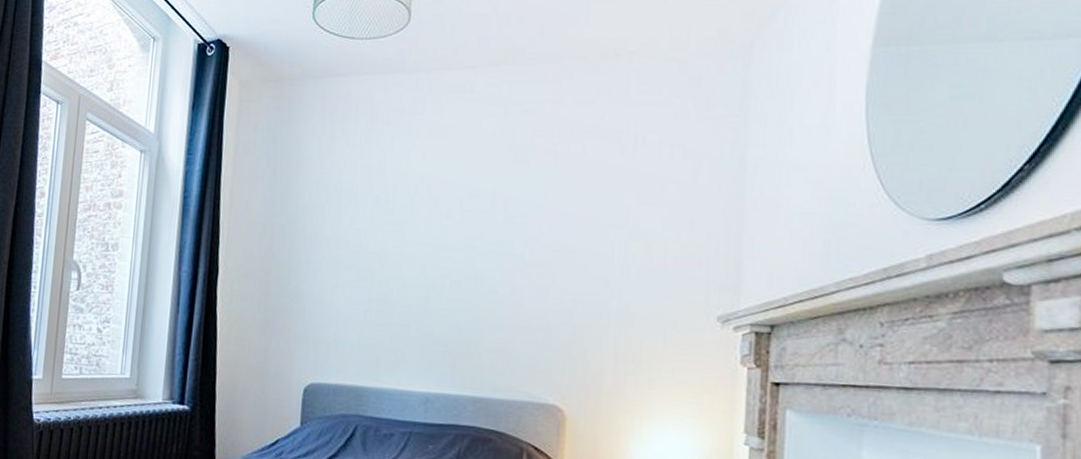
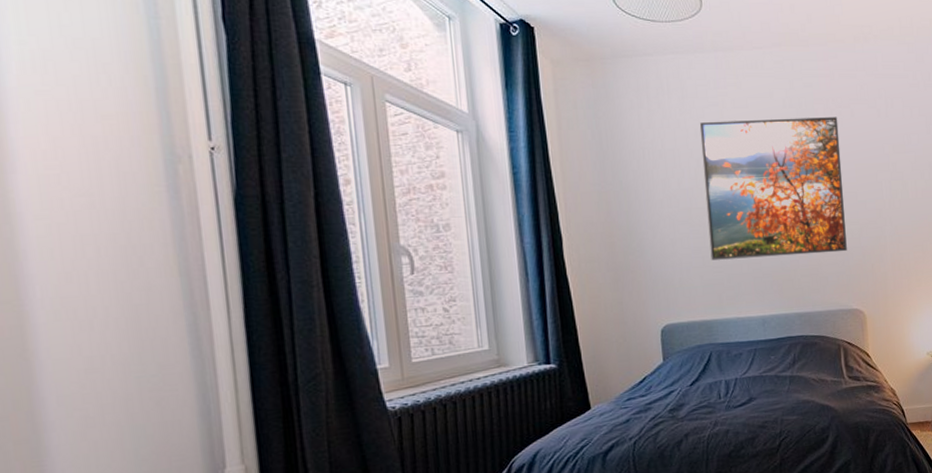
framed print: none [374,152,563,328] -> present [699,116,847,260]

